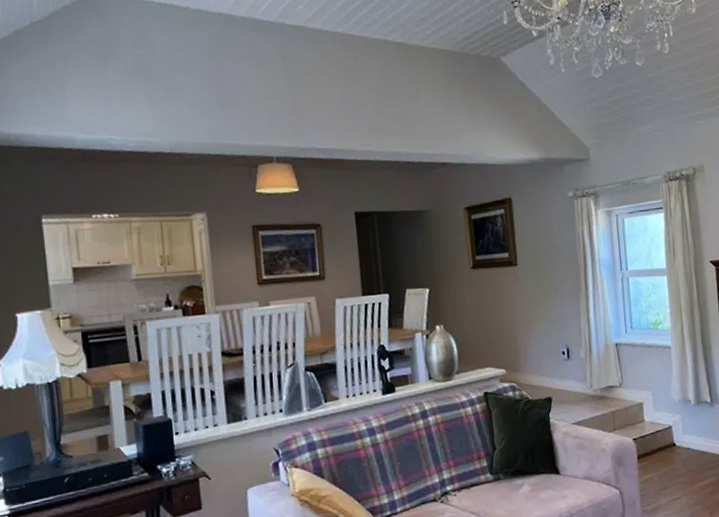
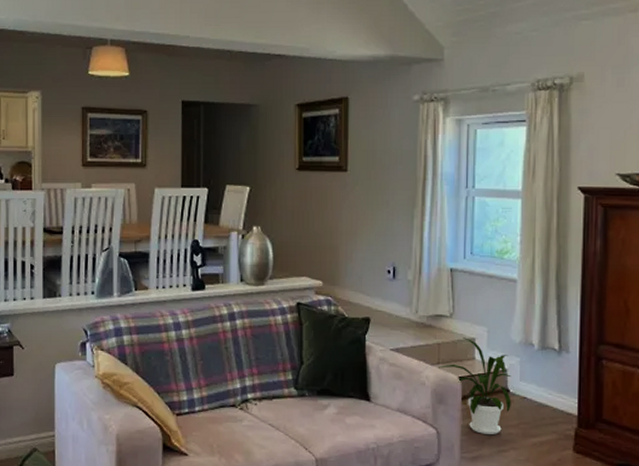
house plant: none [615,403,679,487] -> present [439,337,512,435]

